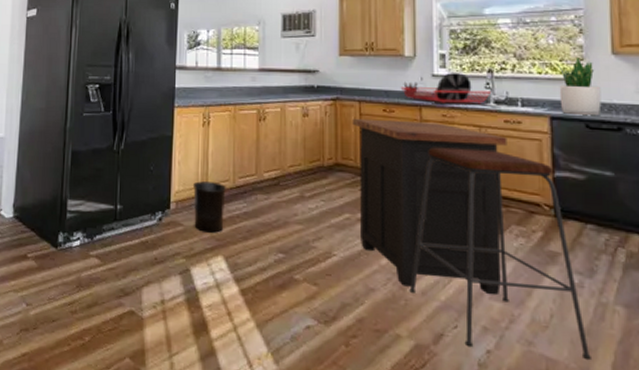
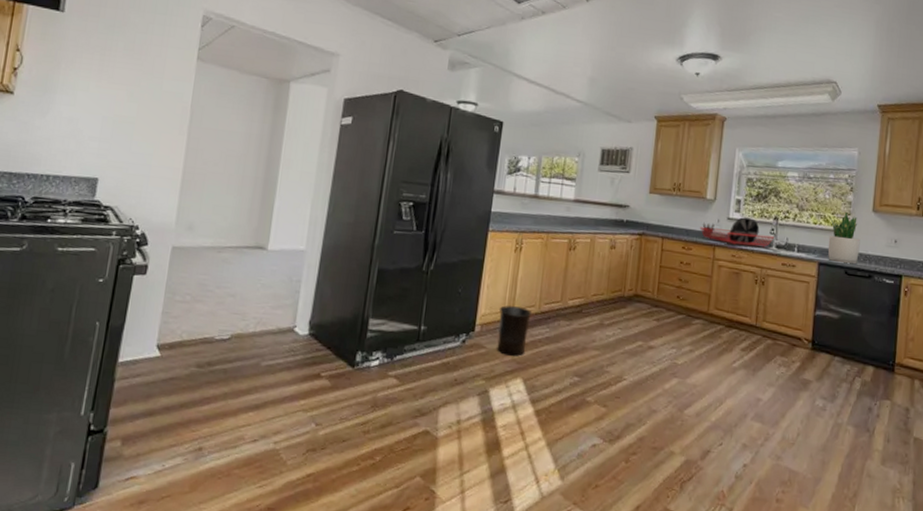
kitchen island: present [352,118,507,294] -> none [649,253,783,416]
bar stool: present [409,147,591,359] -> none [686,284,824,471]

